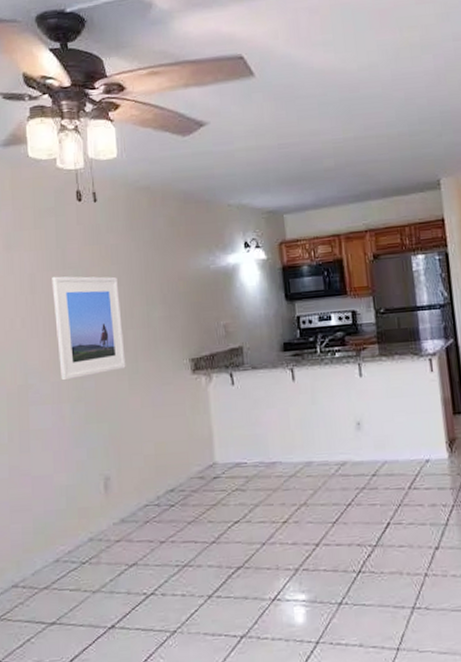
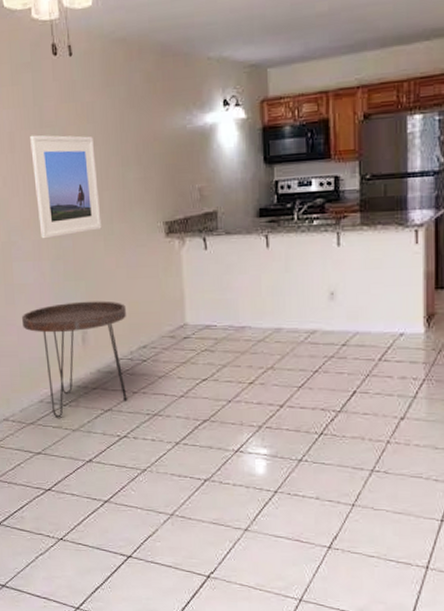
side table: none [38,443,154,579] -> present [22,301,127,418]

